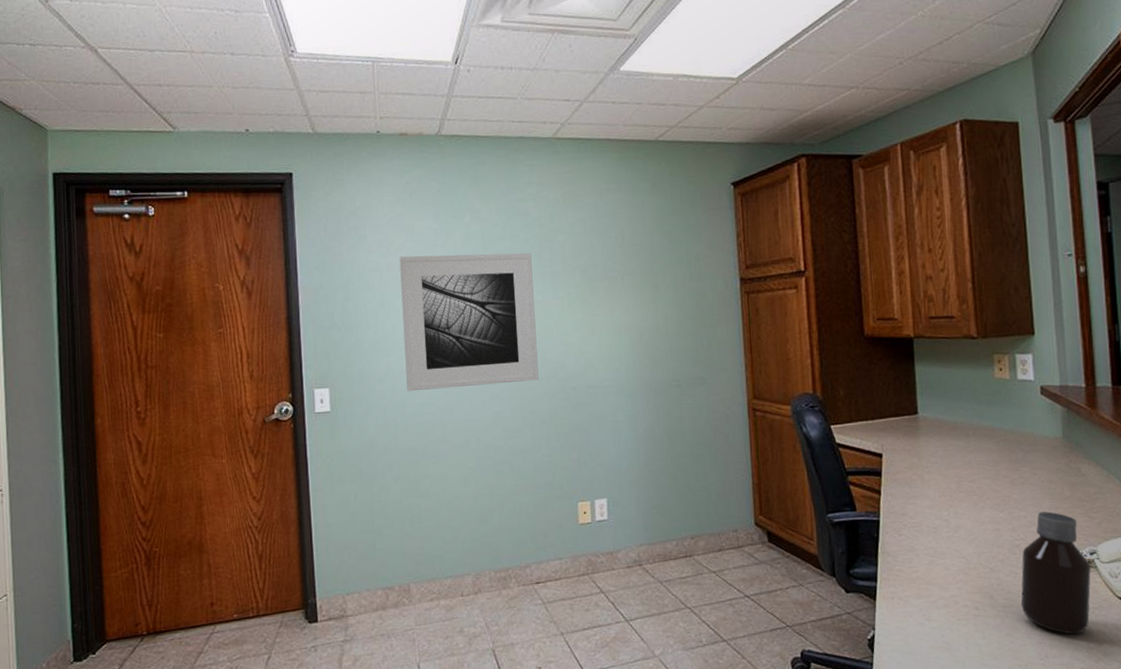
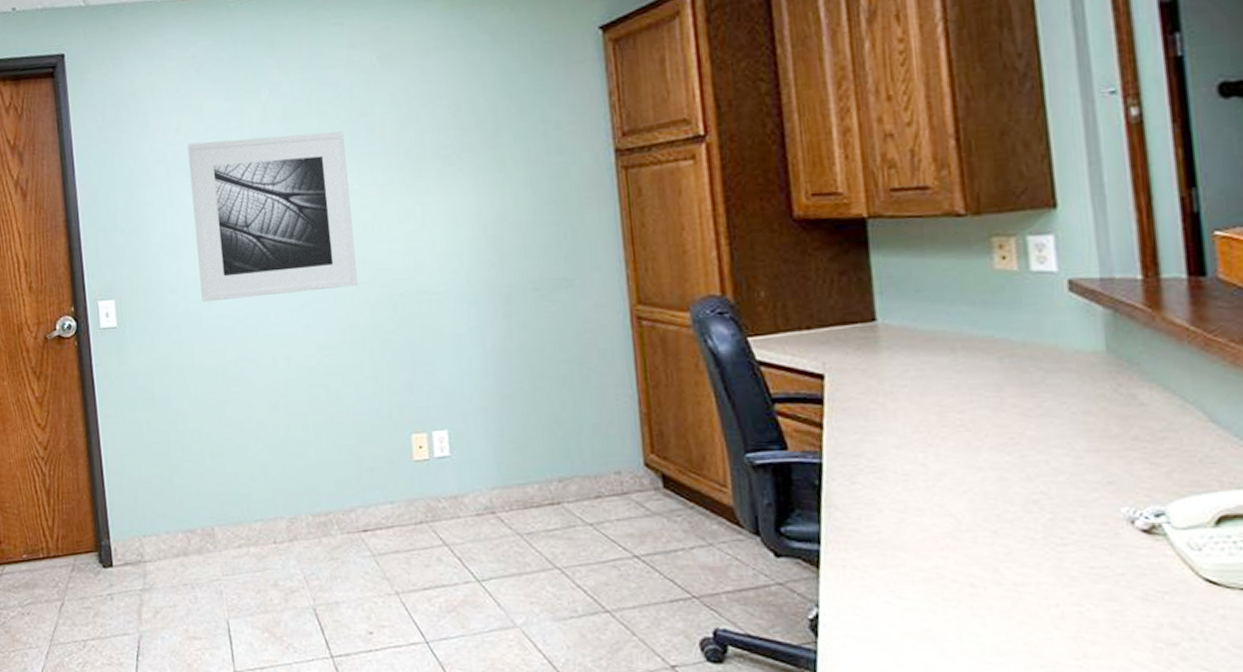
bottle: present [1021,511,1091,635] -> none [1042,455,1157,628]

